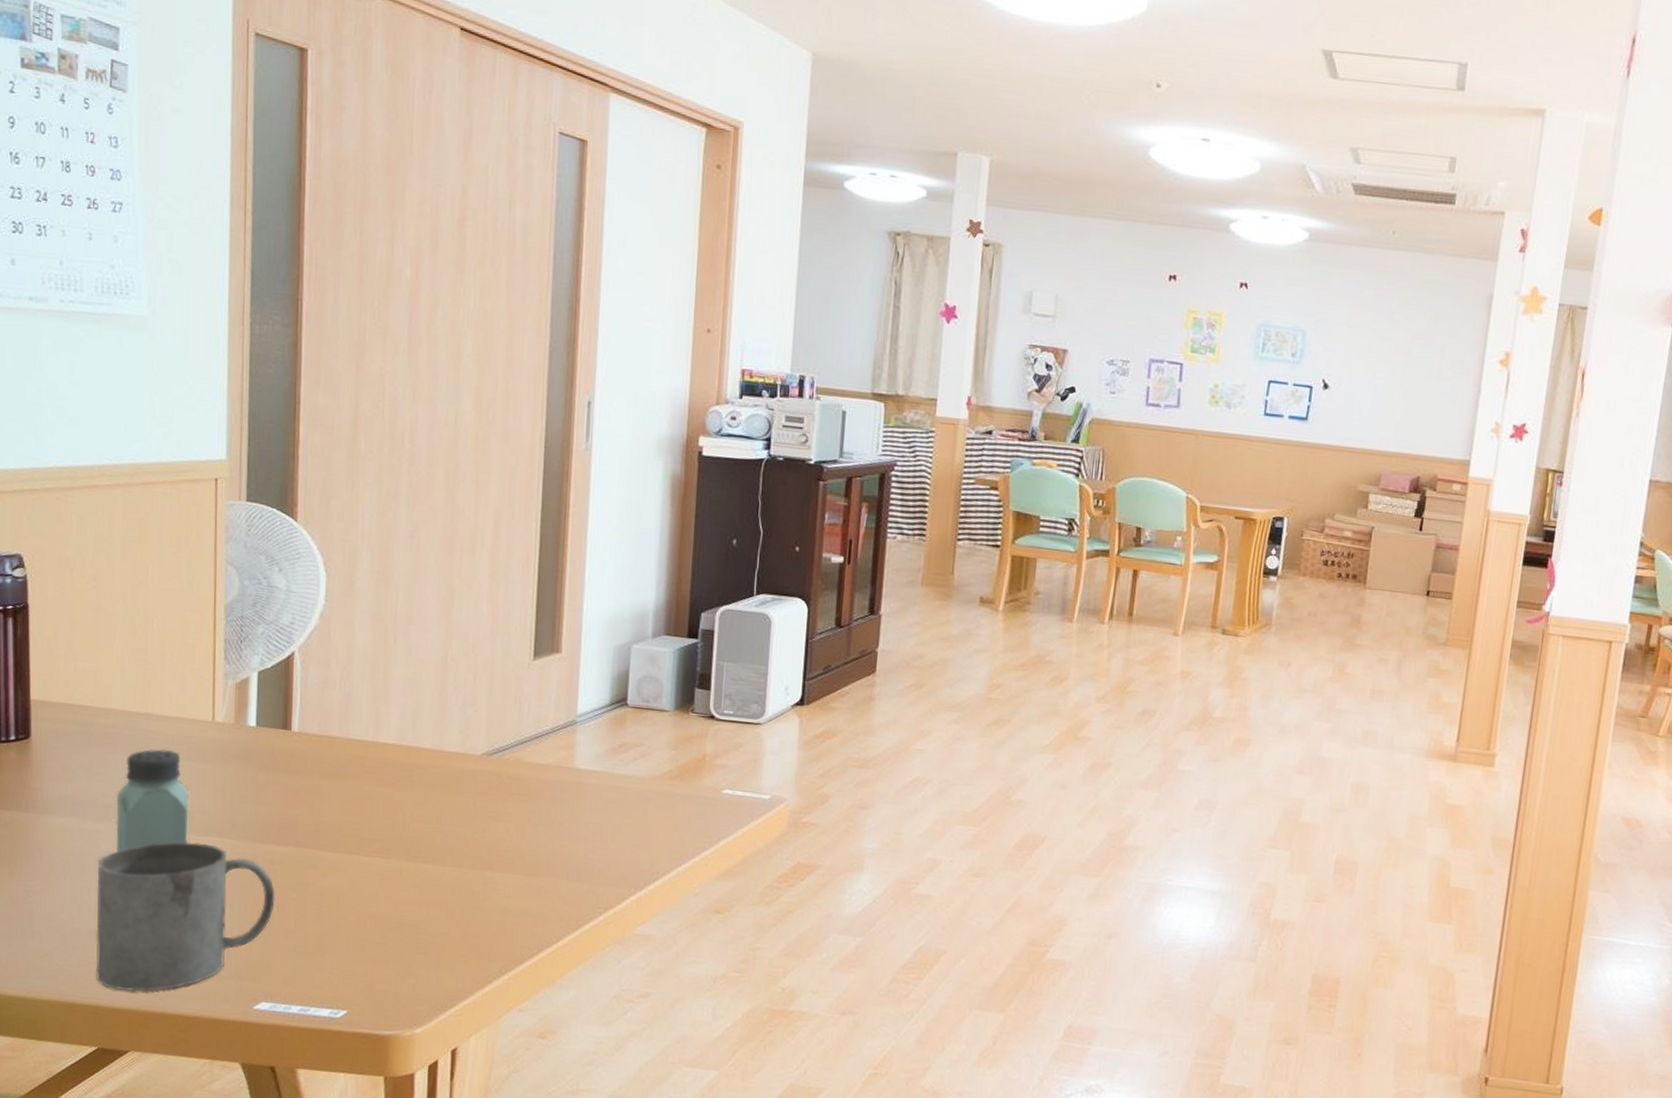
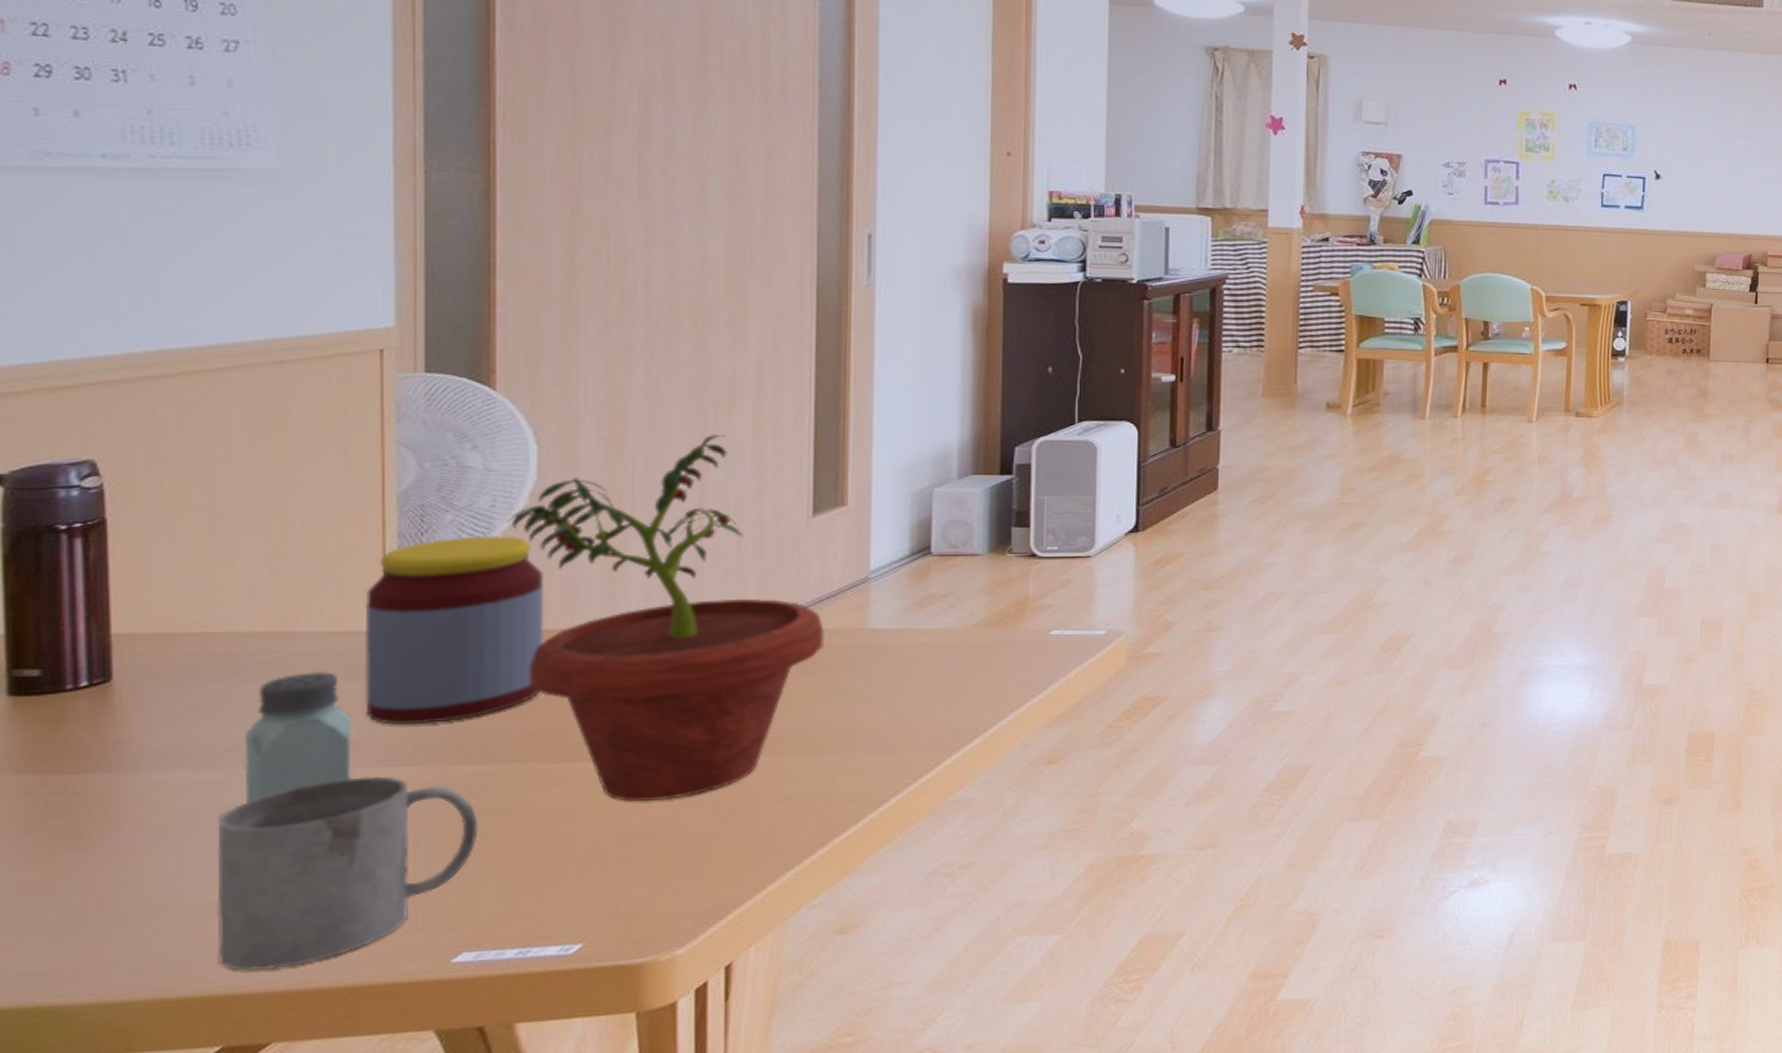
jar: none [199,647,328,805] -> present [364,536,545,725]
potted plant: none [301,576,539,898] -> present [506,433,824,803]

